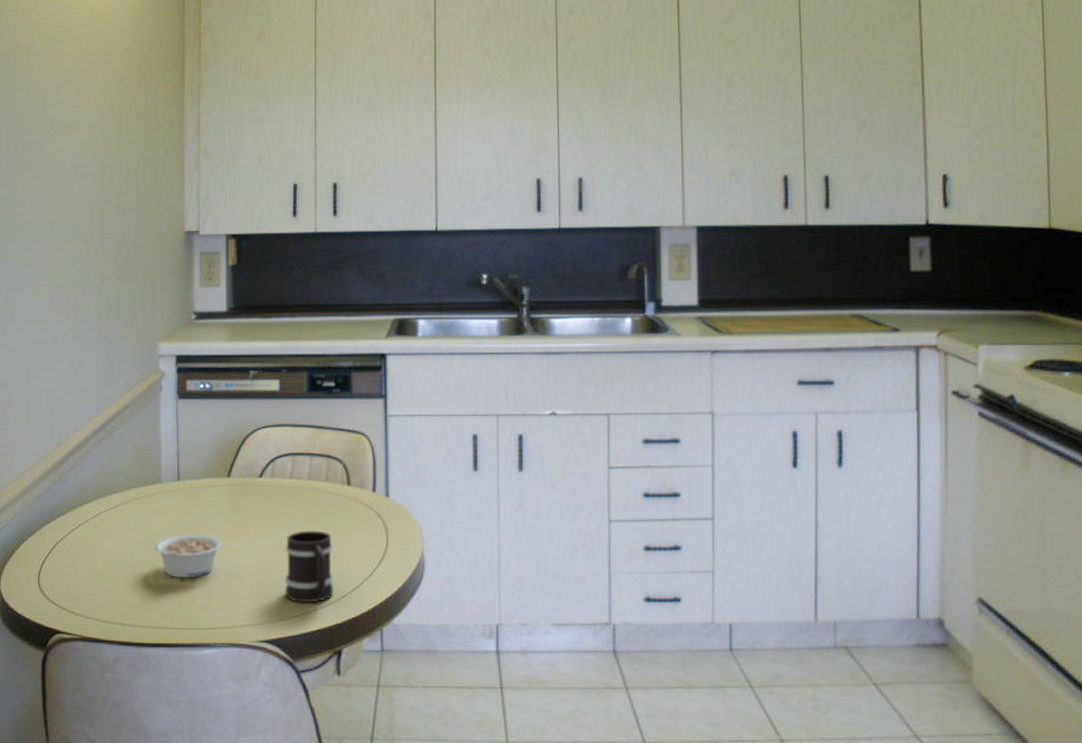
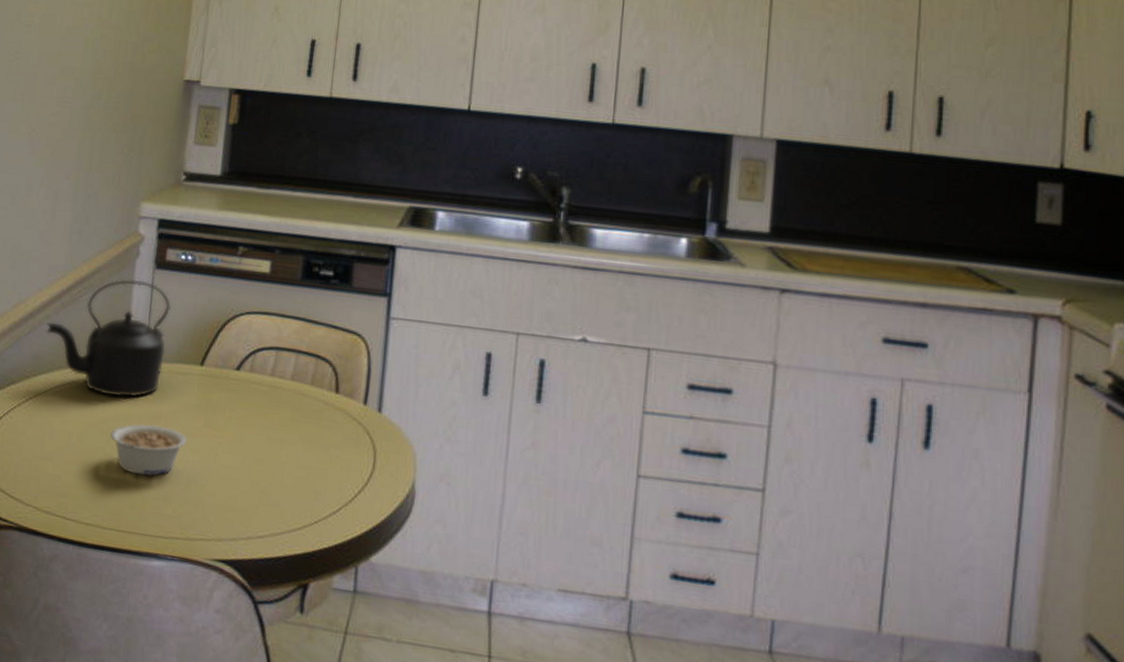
kettle: none [87,410,195,514] -> present [46,279,171,398]
mug: present [285,530,333,603] -> none [251,438,312,524]

